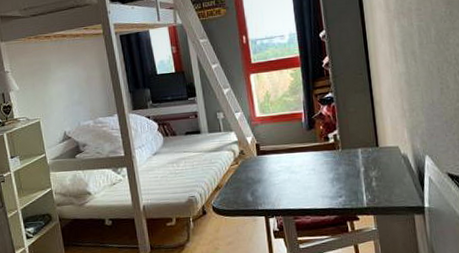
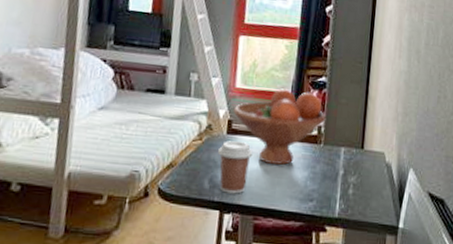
coffee cup: none [253,159,282,202] -> present [218,141,253,194]
fruit bowl: none [258,108,339,173] -> present [233,88,326,165]

